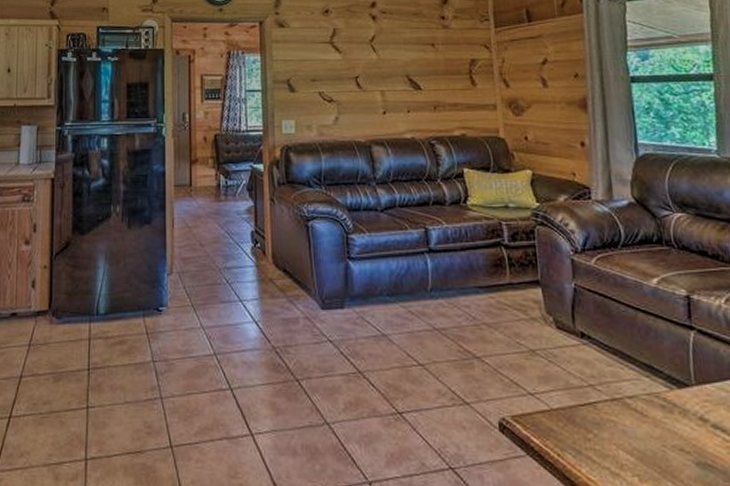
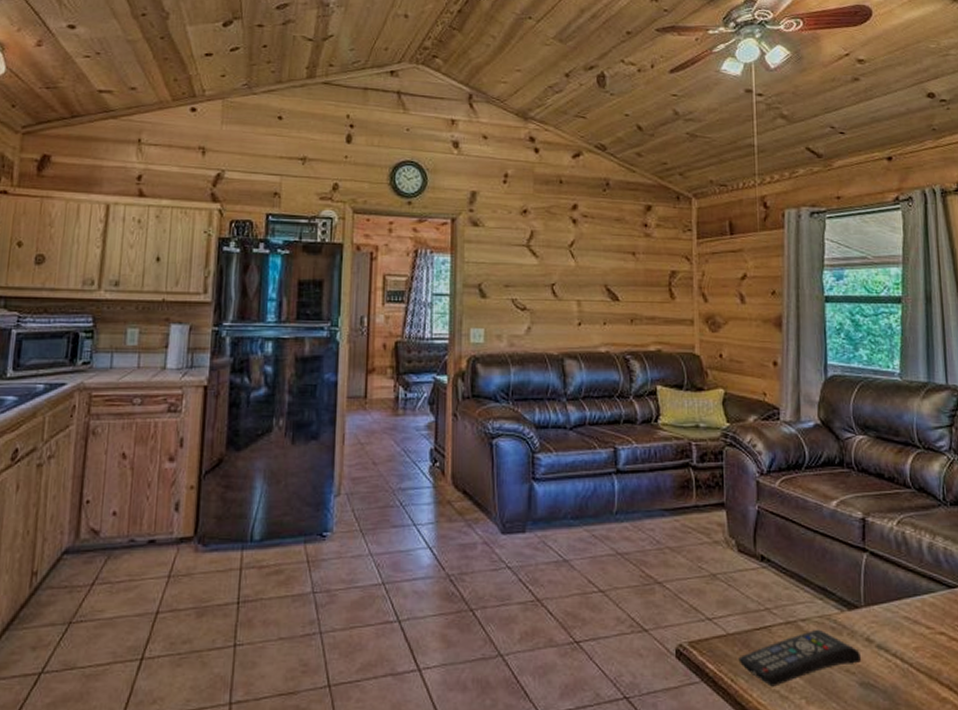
remote control: none [564,406,696,463] -> present [738,629,861,687]

